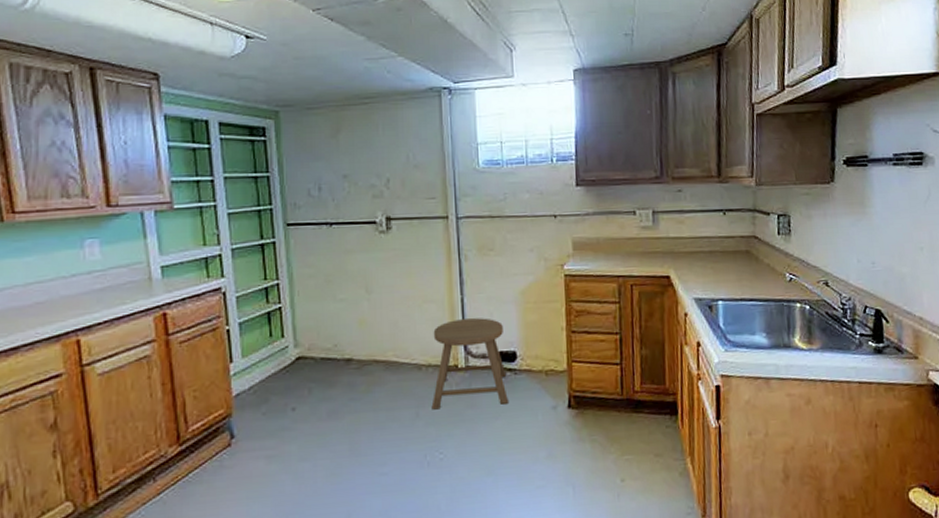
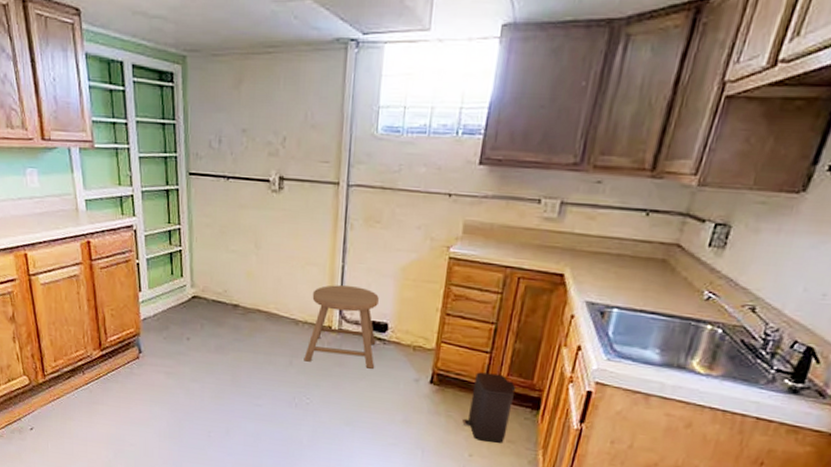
pedal bin: none [607,384,653,461] -> present [462,372,516,443]

